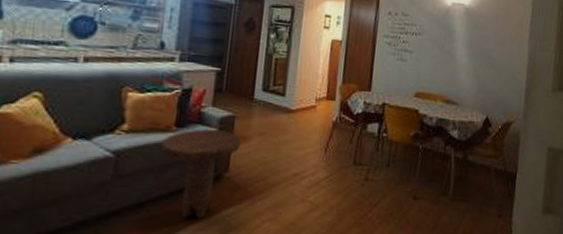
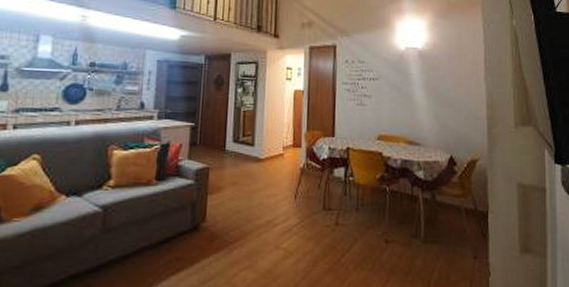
side table: present [160,128,241,219] -> none [143,180,216,270]

